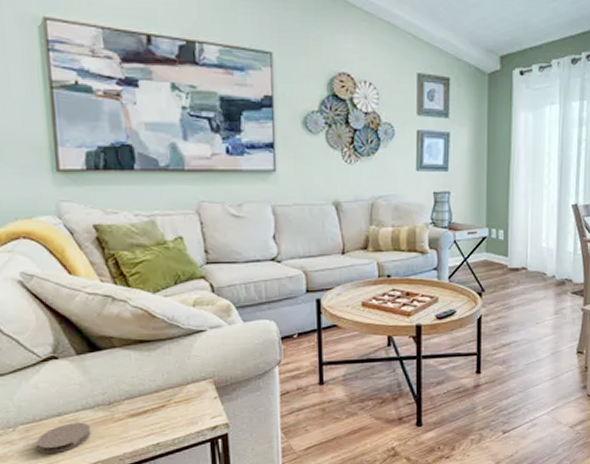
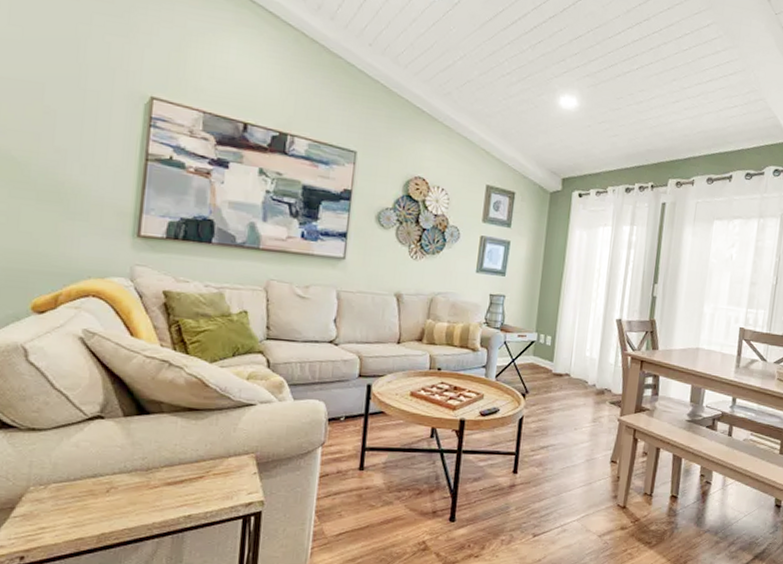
coaster: present [37,422,92,454] -> none [65,486,125,517]

